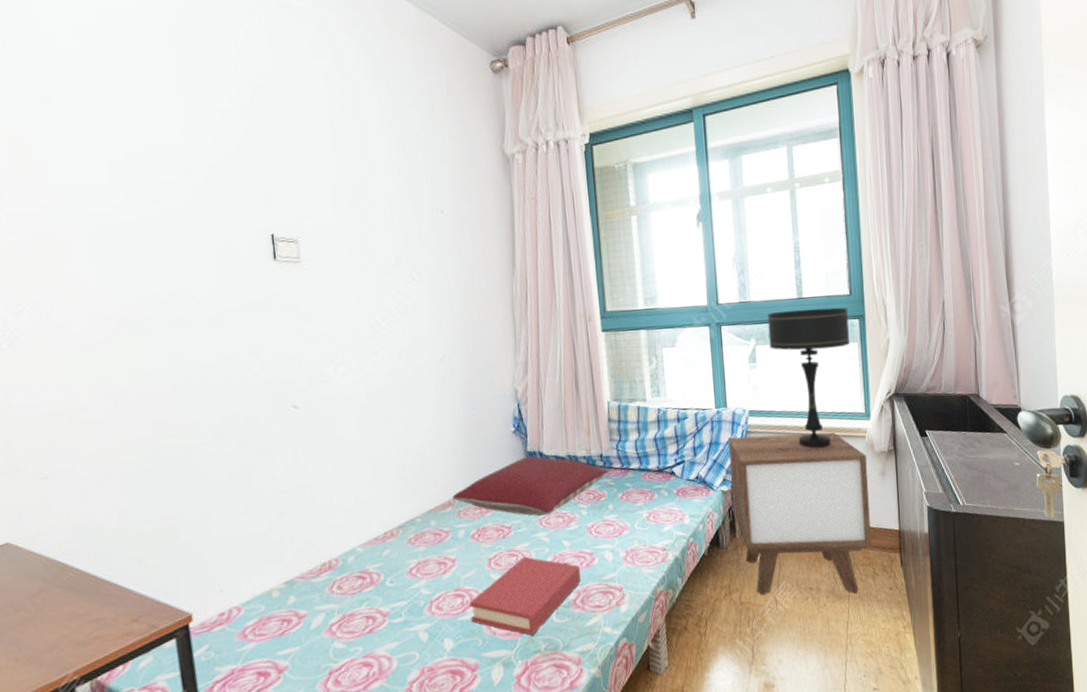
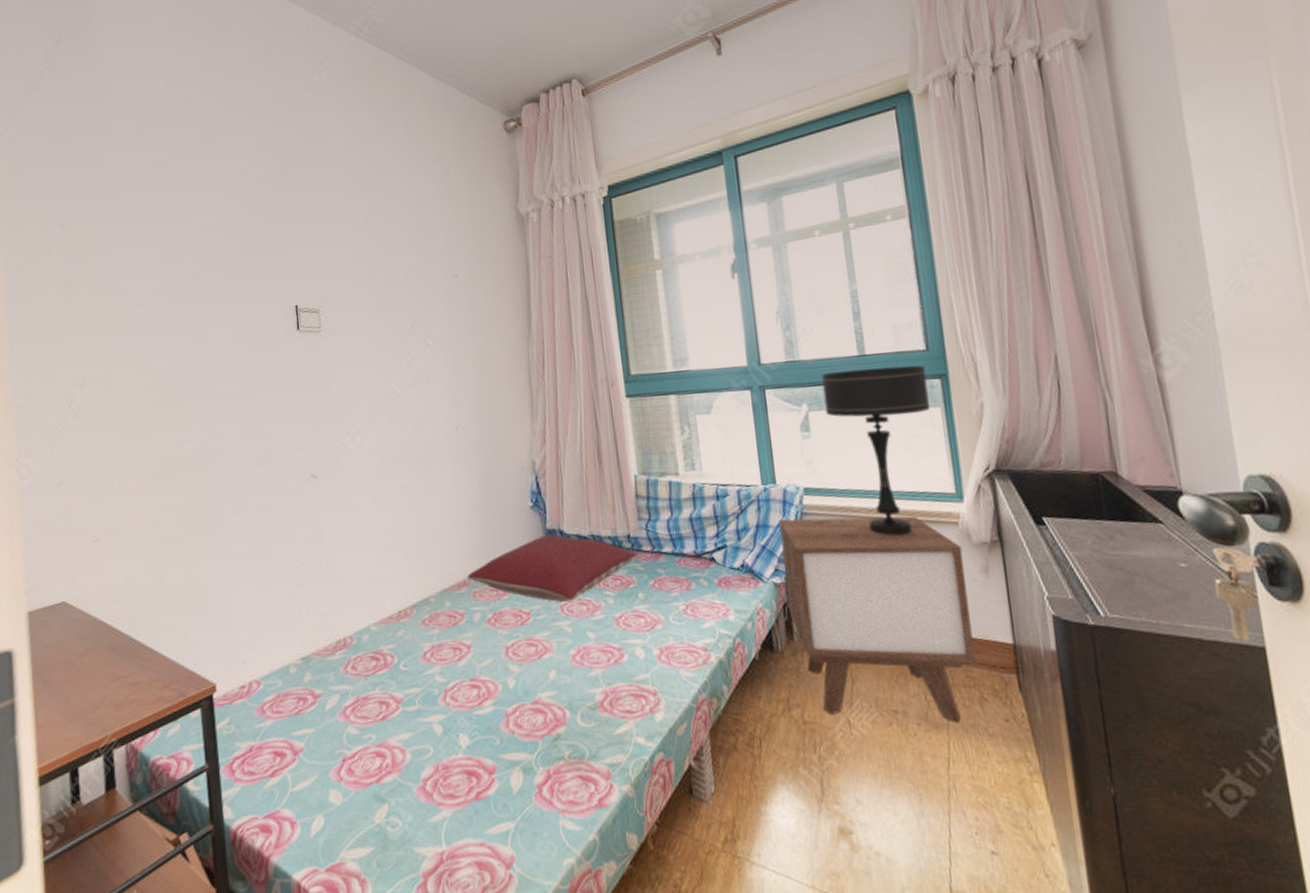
hardback book: present [469,556,581,635] -> none [486,647,608,739]

